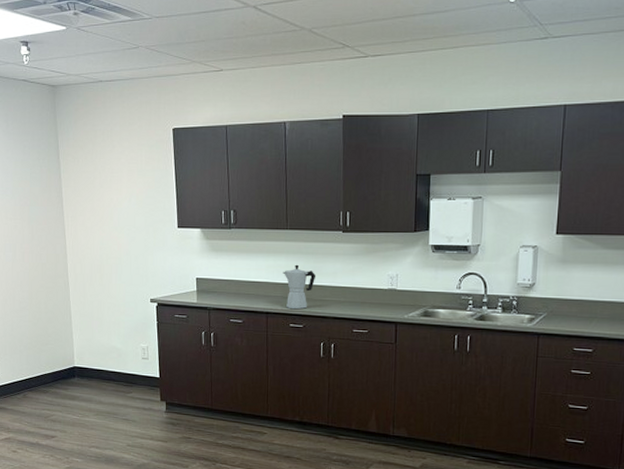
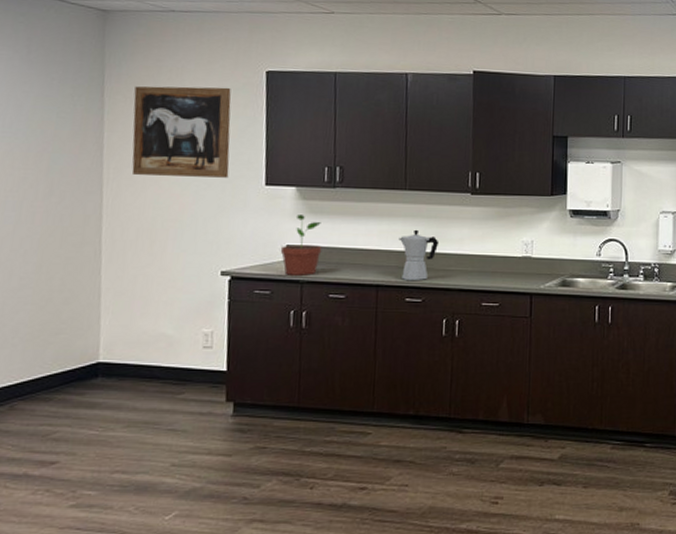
wall art: none [79,145,151,222] -> present [131,86,231,178]
potted plant: none [192,252,223,303] -> present [280,215,322,275]

